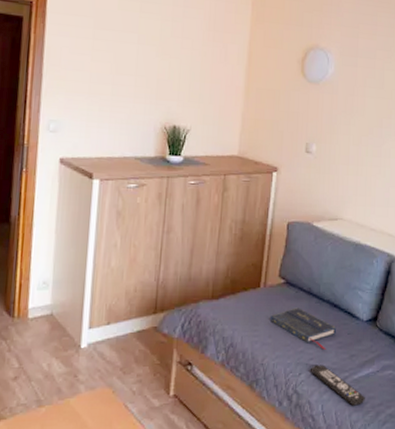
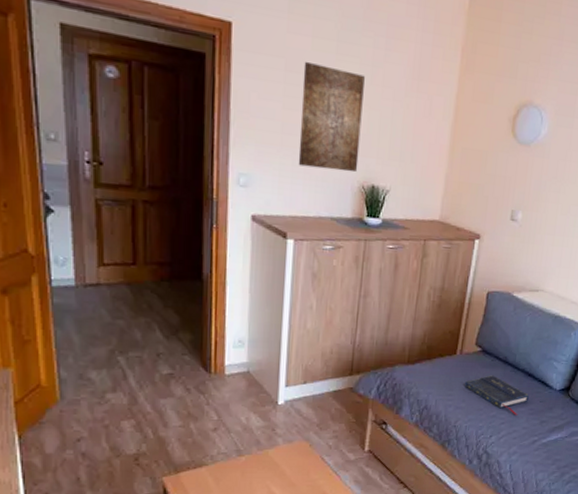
wall art: none [104,19,166,115] -> present [298,61,365,173]
remote control: present [311,364,365,406] -> none [501,428,552,467]

